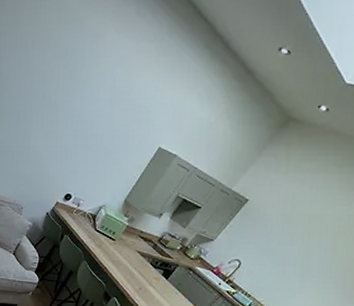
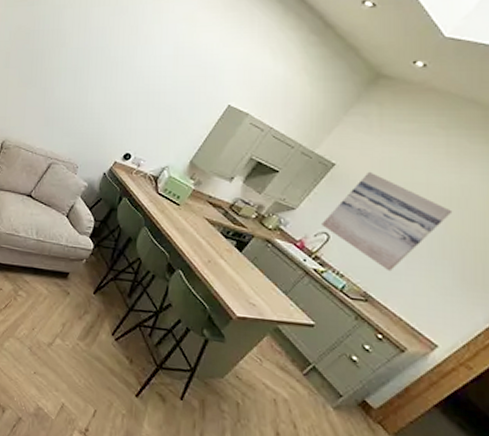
wall art: none [235,205,340,290] -> present [322,171,453,272]

